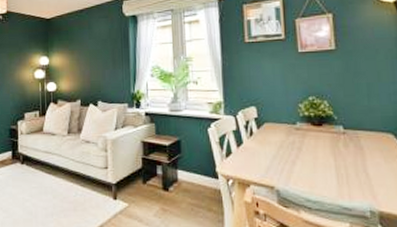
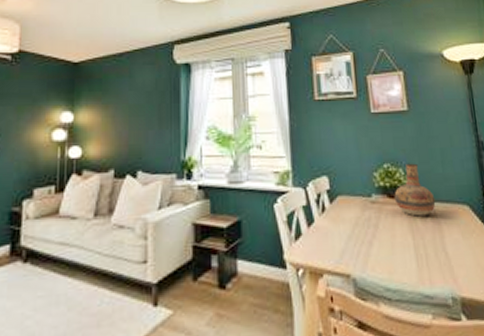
vase: none [318,96,359,142] -> present [394,163,436,217]

